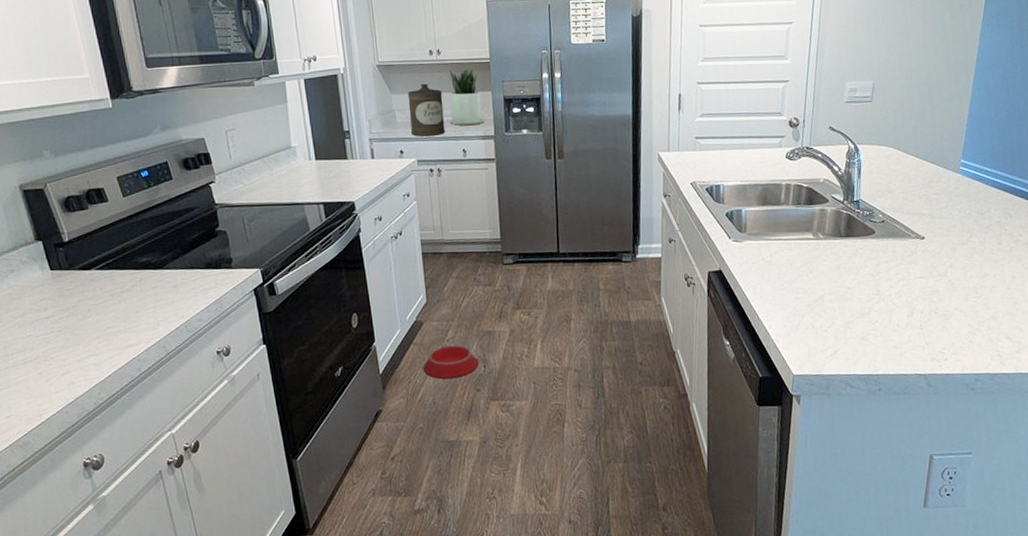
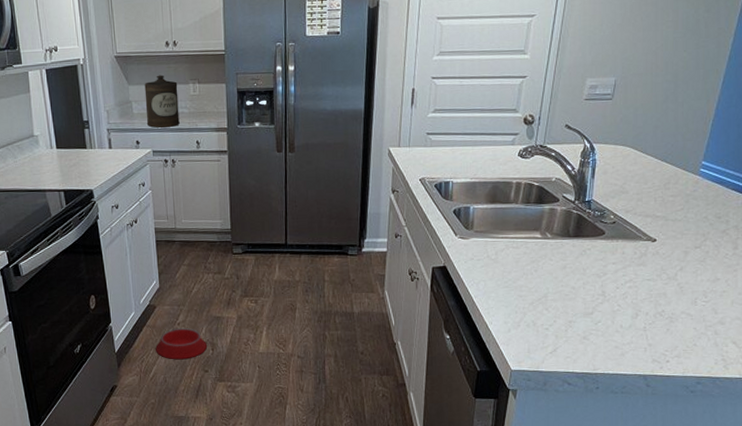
planter: present [449,68,485,126] -> none [184,60,219,118]

